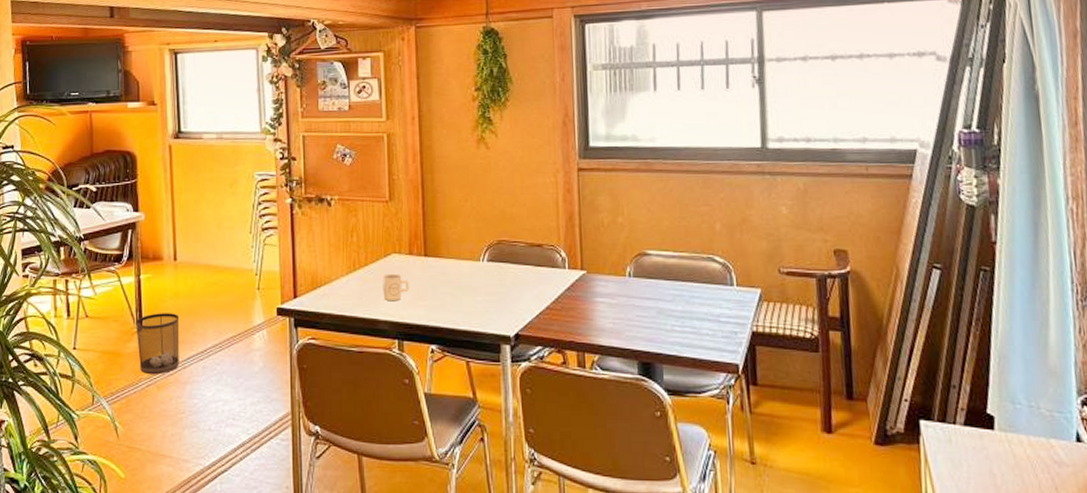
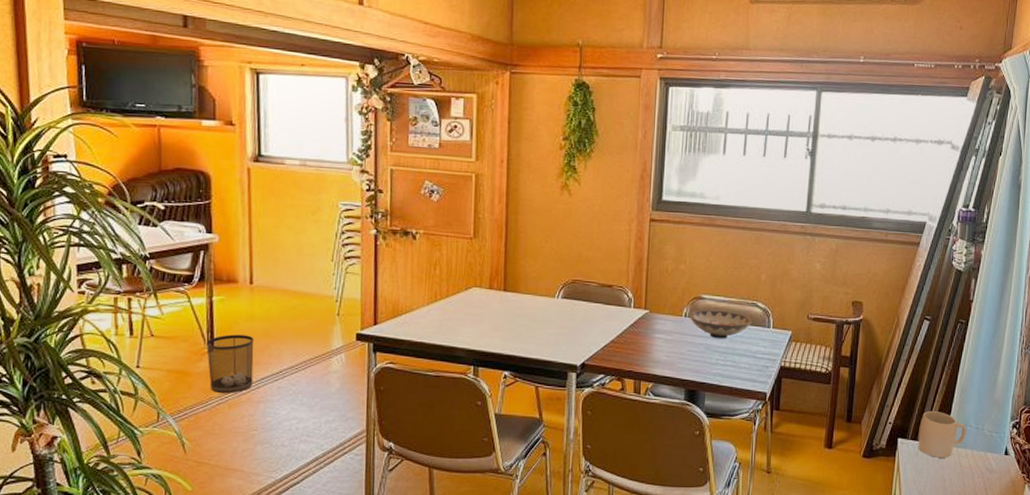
mug: present [383,273,409,302] -> none [462,305,487,331]
bowl: none [634,267,710,301] -> present [689,310,752,339]
mug: none [946,383,1016,446] -> present [918,410,967,458]

